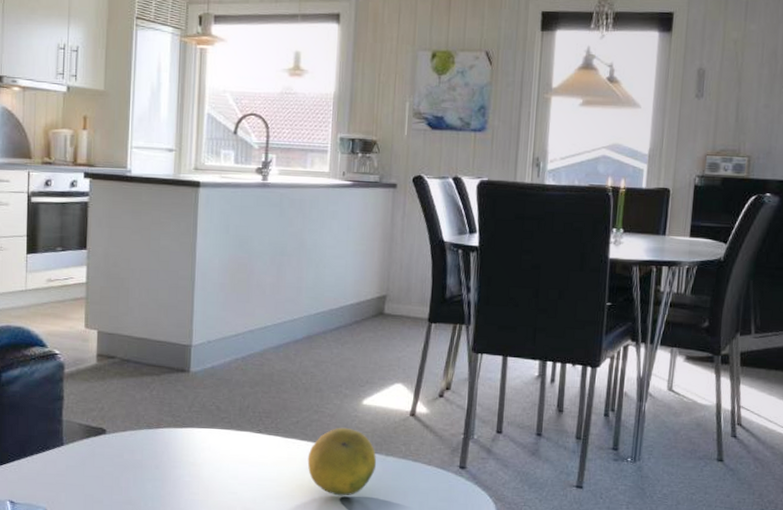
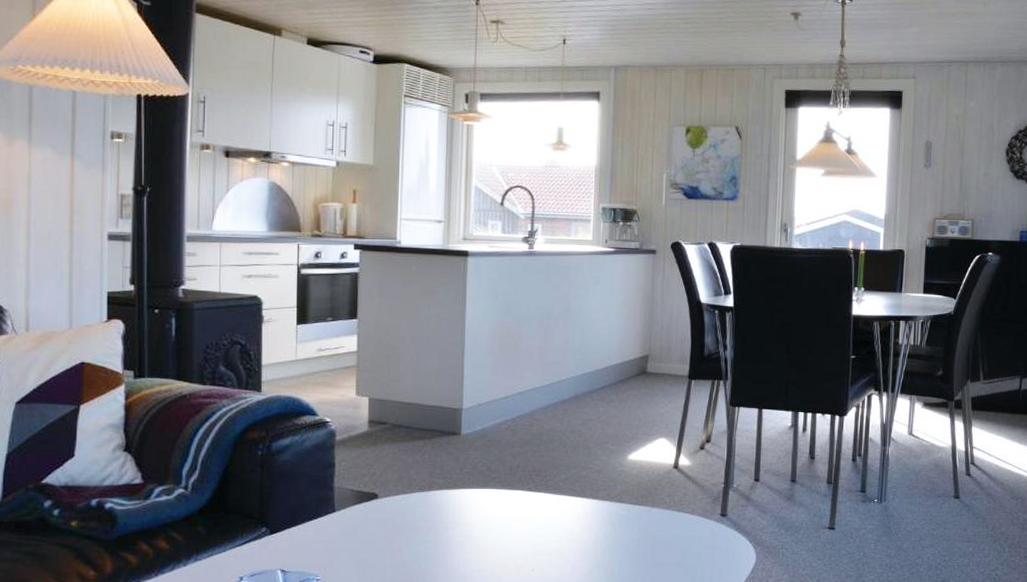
fruit: present [307,427,377,496] -> none [576,482,643,548]

